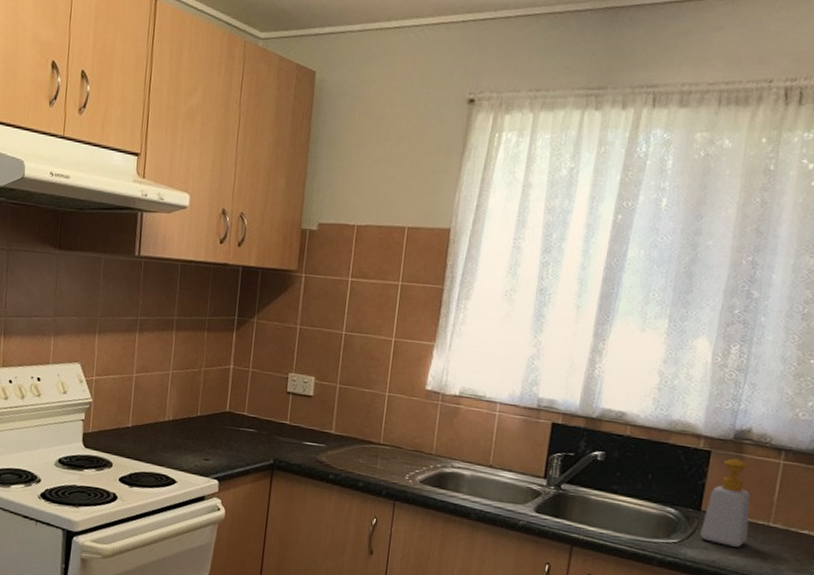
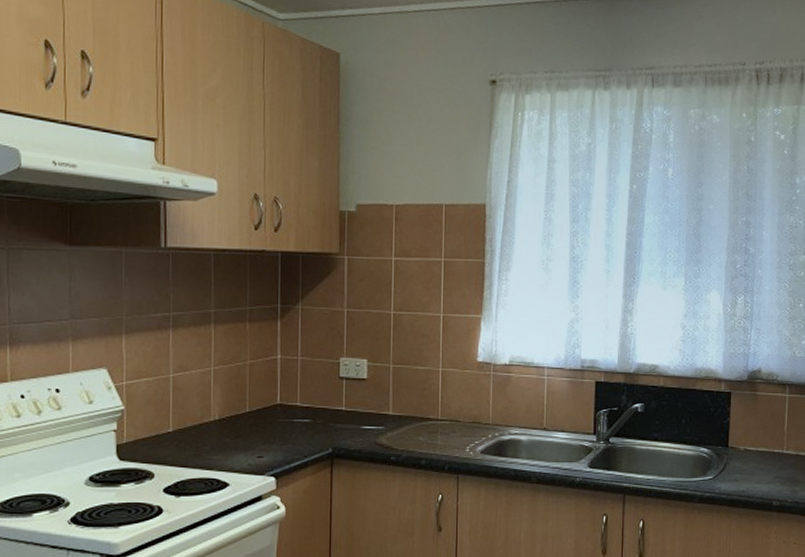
soap bottle: present [700,458,751,547] -> none [730,397,768,476]

